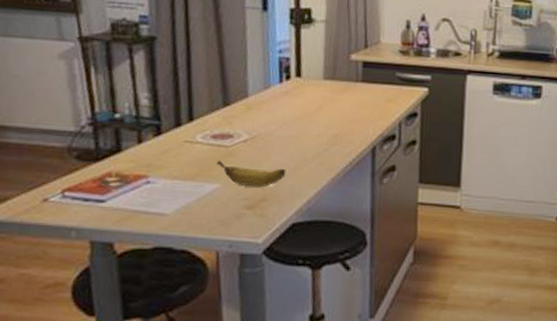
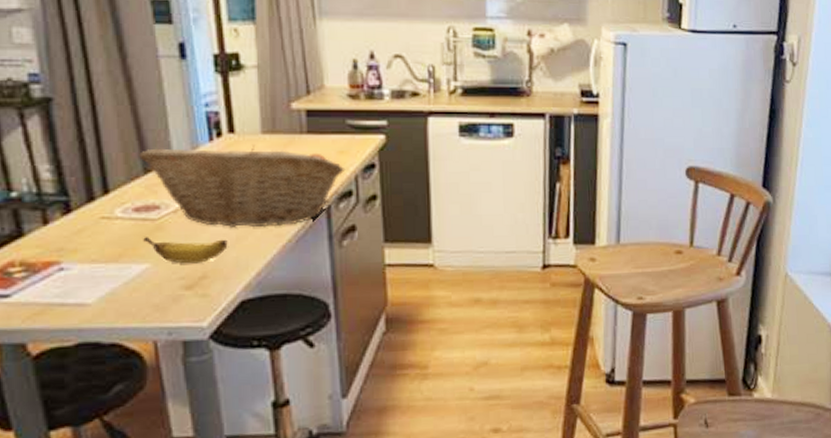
fruit basket: none [220,85,392,161] -> present [139,144,346,229]

